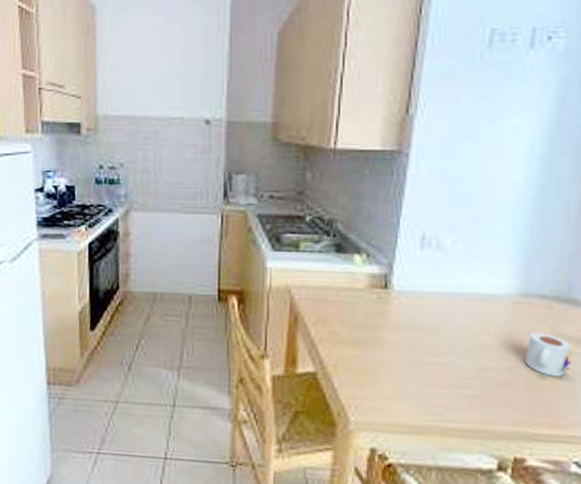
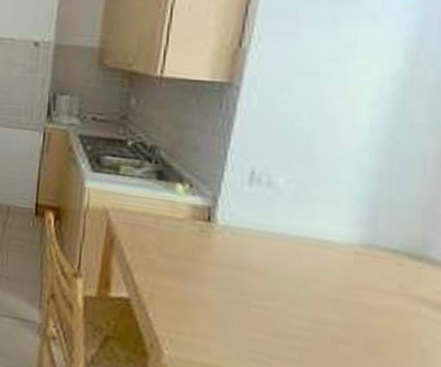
mug: present [525,332,573,377] -> none [367,288,427,343]

